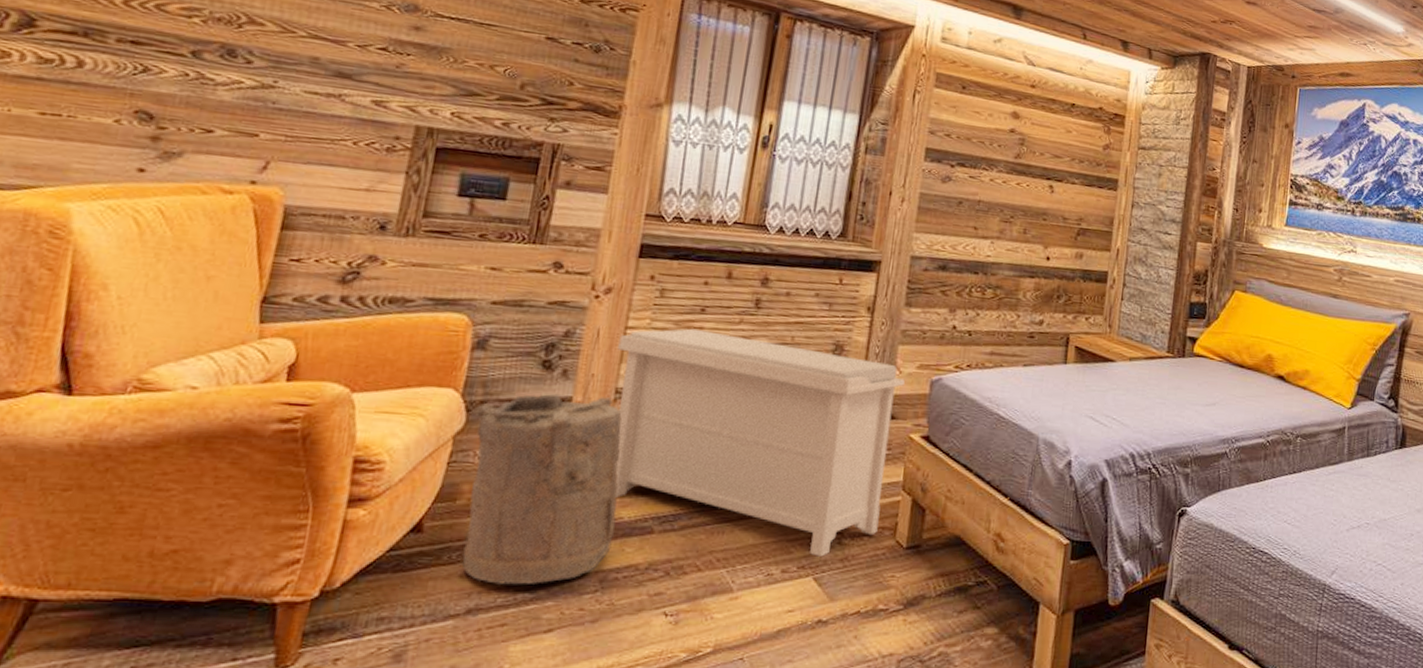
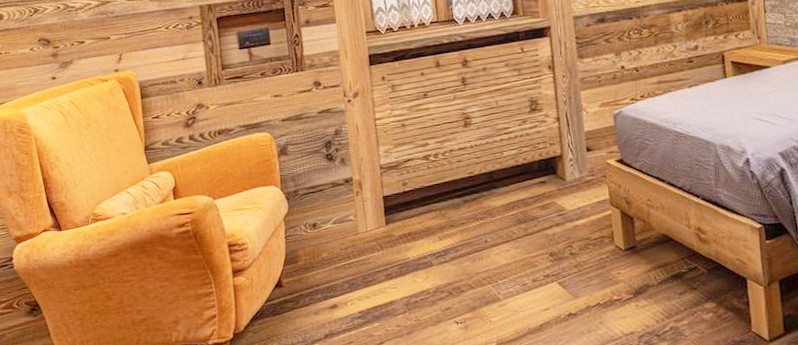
laundry hamper: present [461,394,622,585] -> none [291,173,407,316]
bench: present [614,328,905,557] -> none [372,107,599,266]

